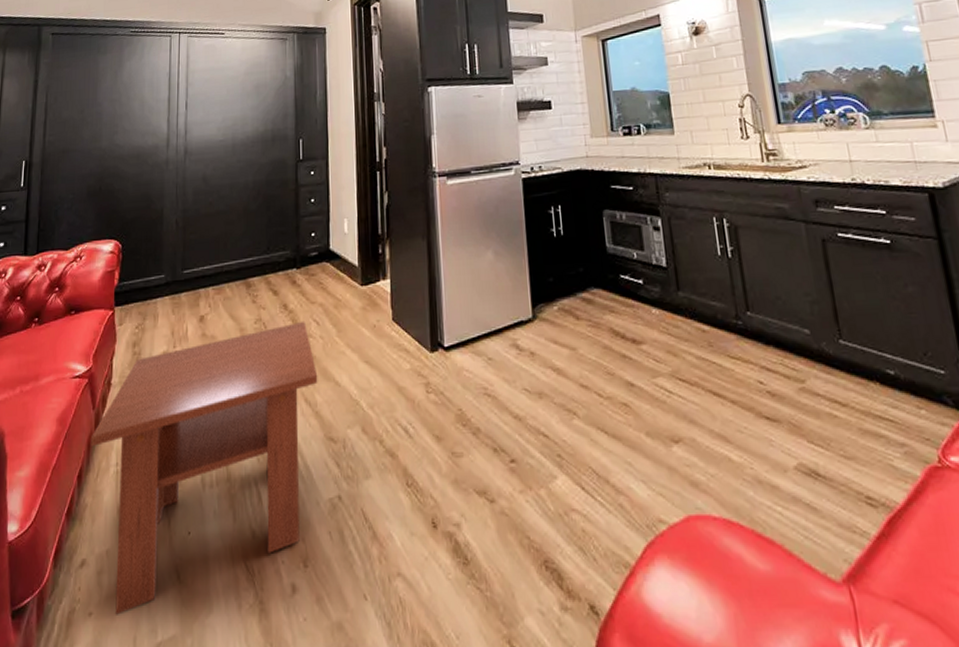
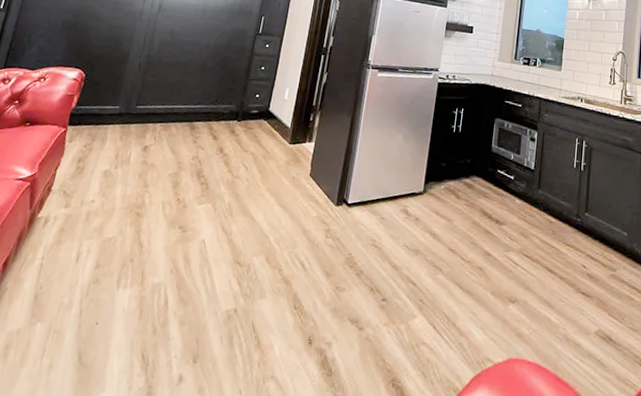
coffee table: present [90,320,318,615] -> none [15,164,238,384]

